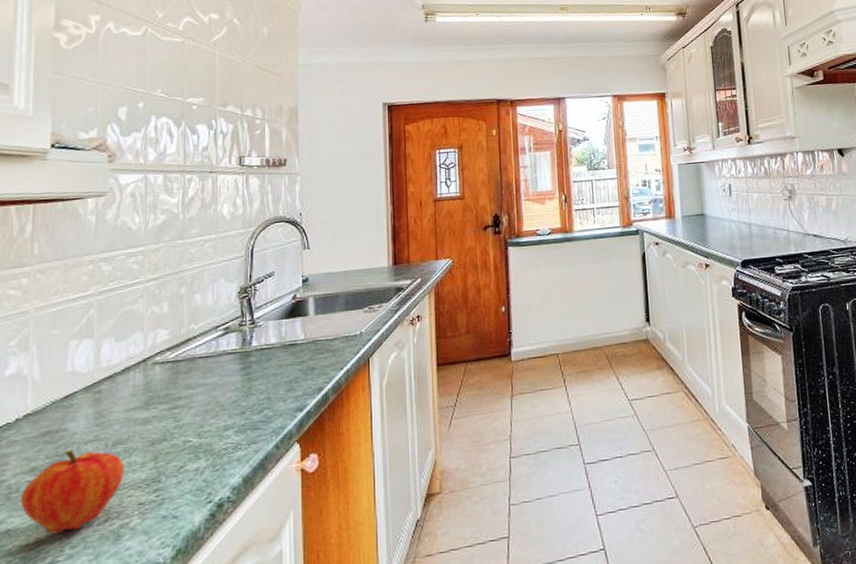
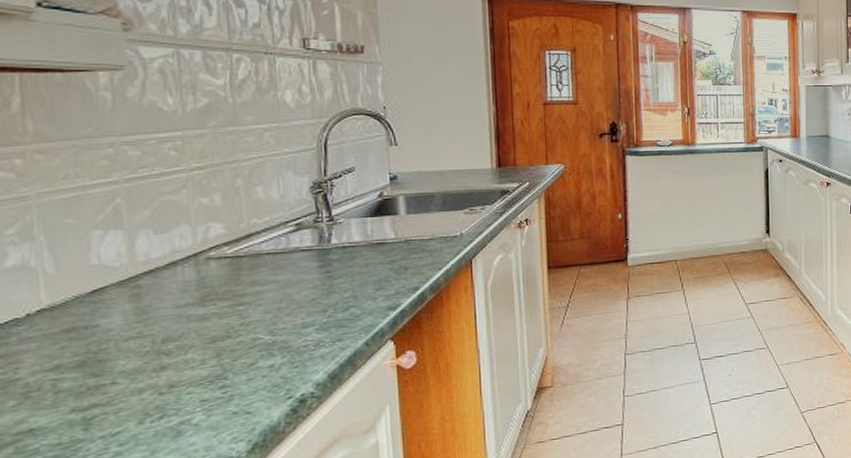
fruit: present [20,449,124,534] -> none [44,346,179,432]

